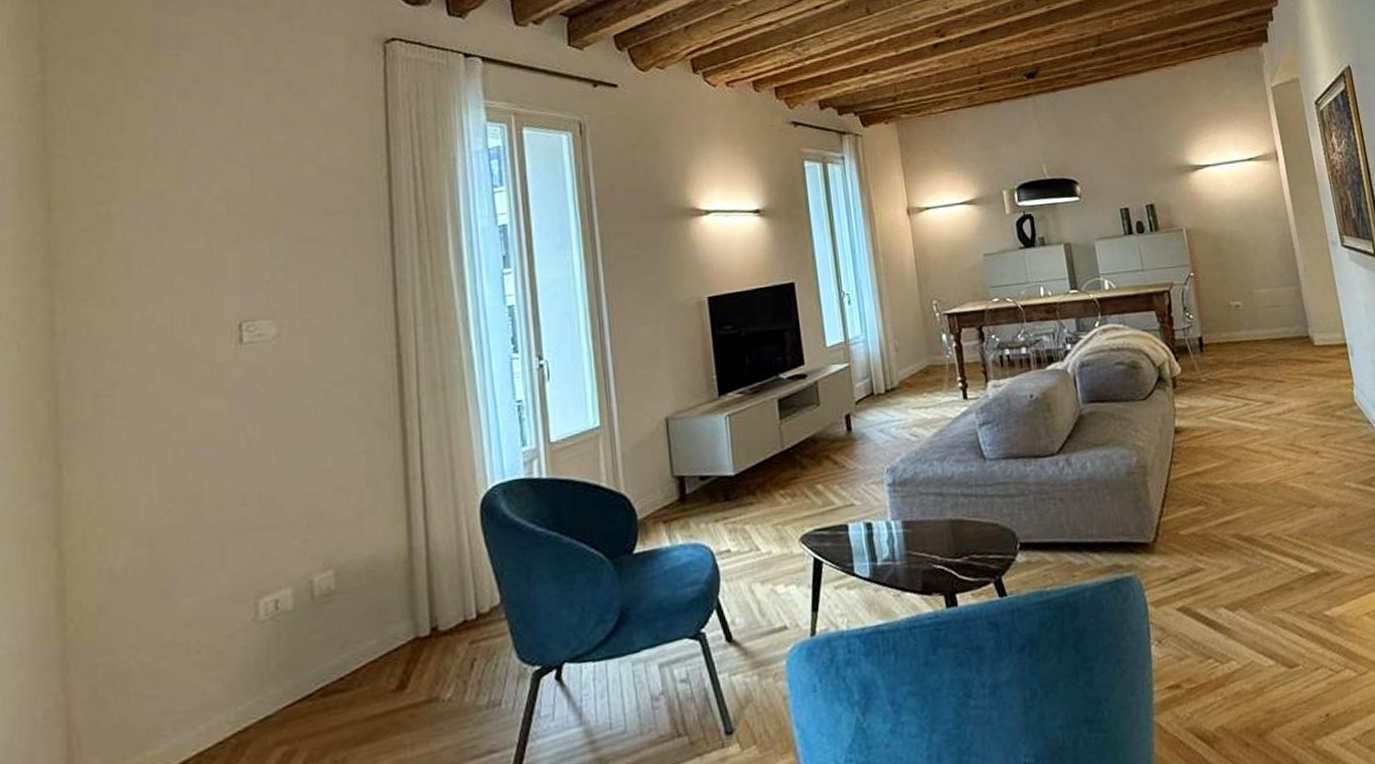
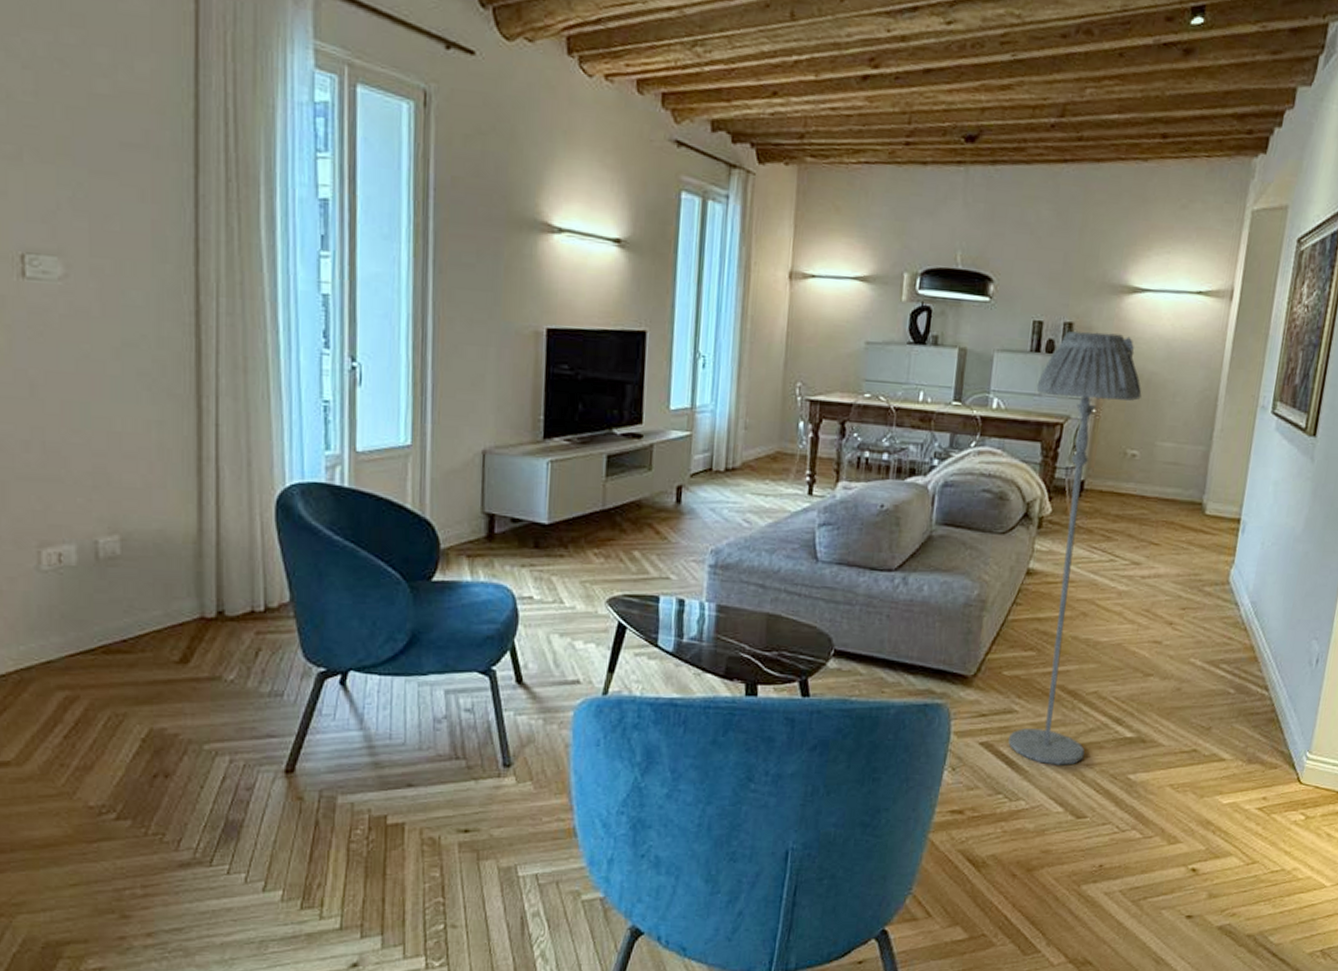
floor lamp: none [1137,205,1278,617] -> present [1008,331,1142,765]

